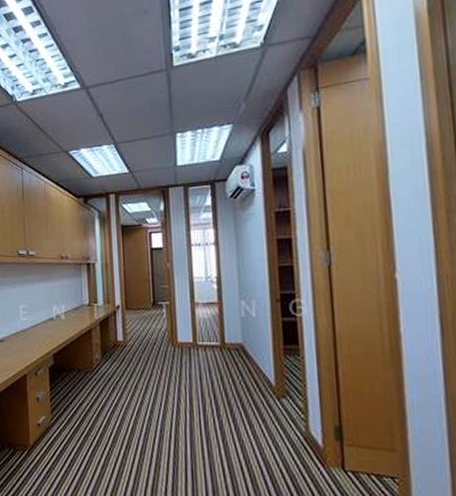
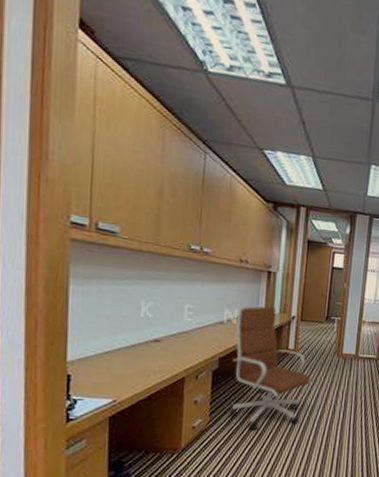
office chair: none [64,298,147,431] -> present [229,306,311,431]

